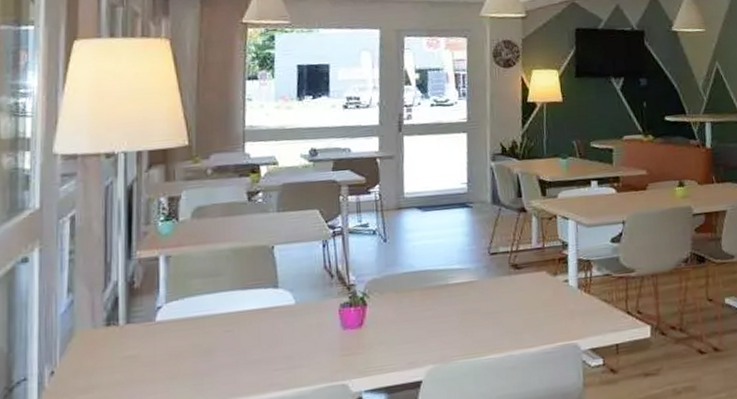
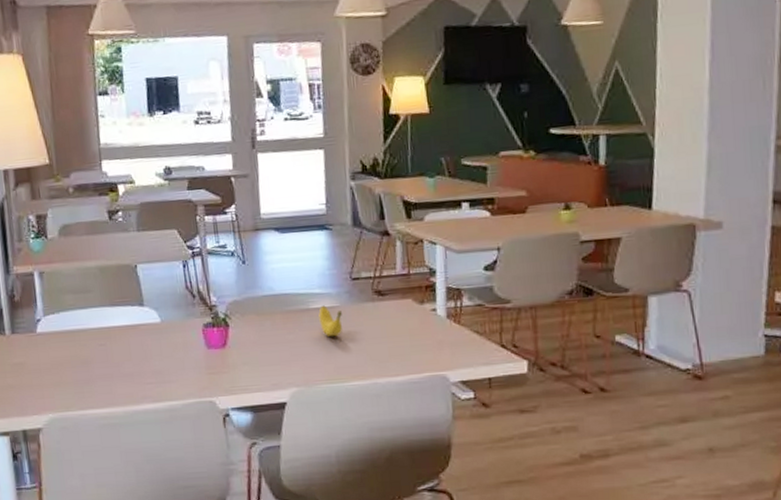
banana: none [457,280,480,311] -> present [318,305,342,336]

